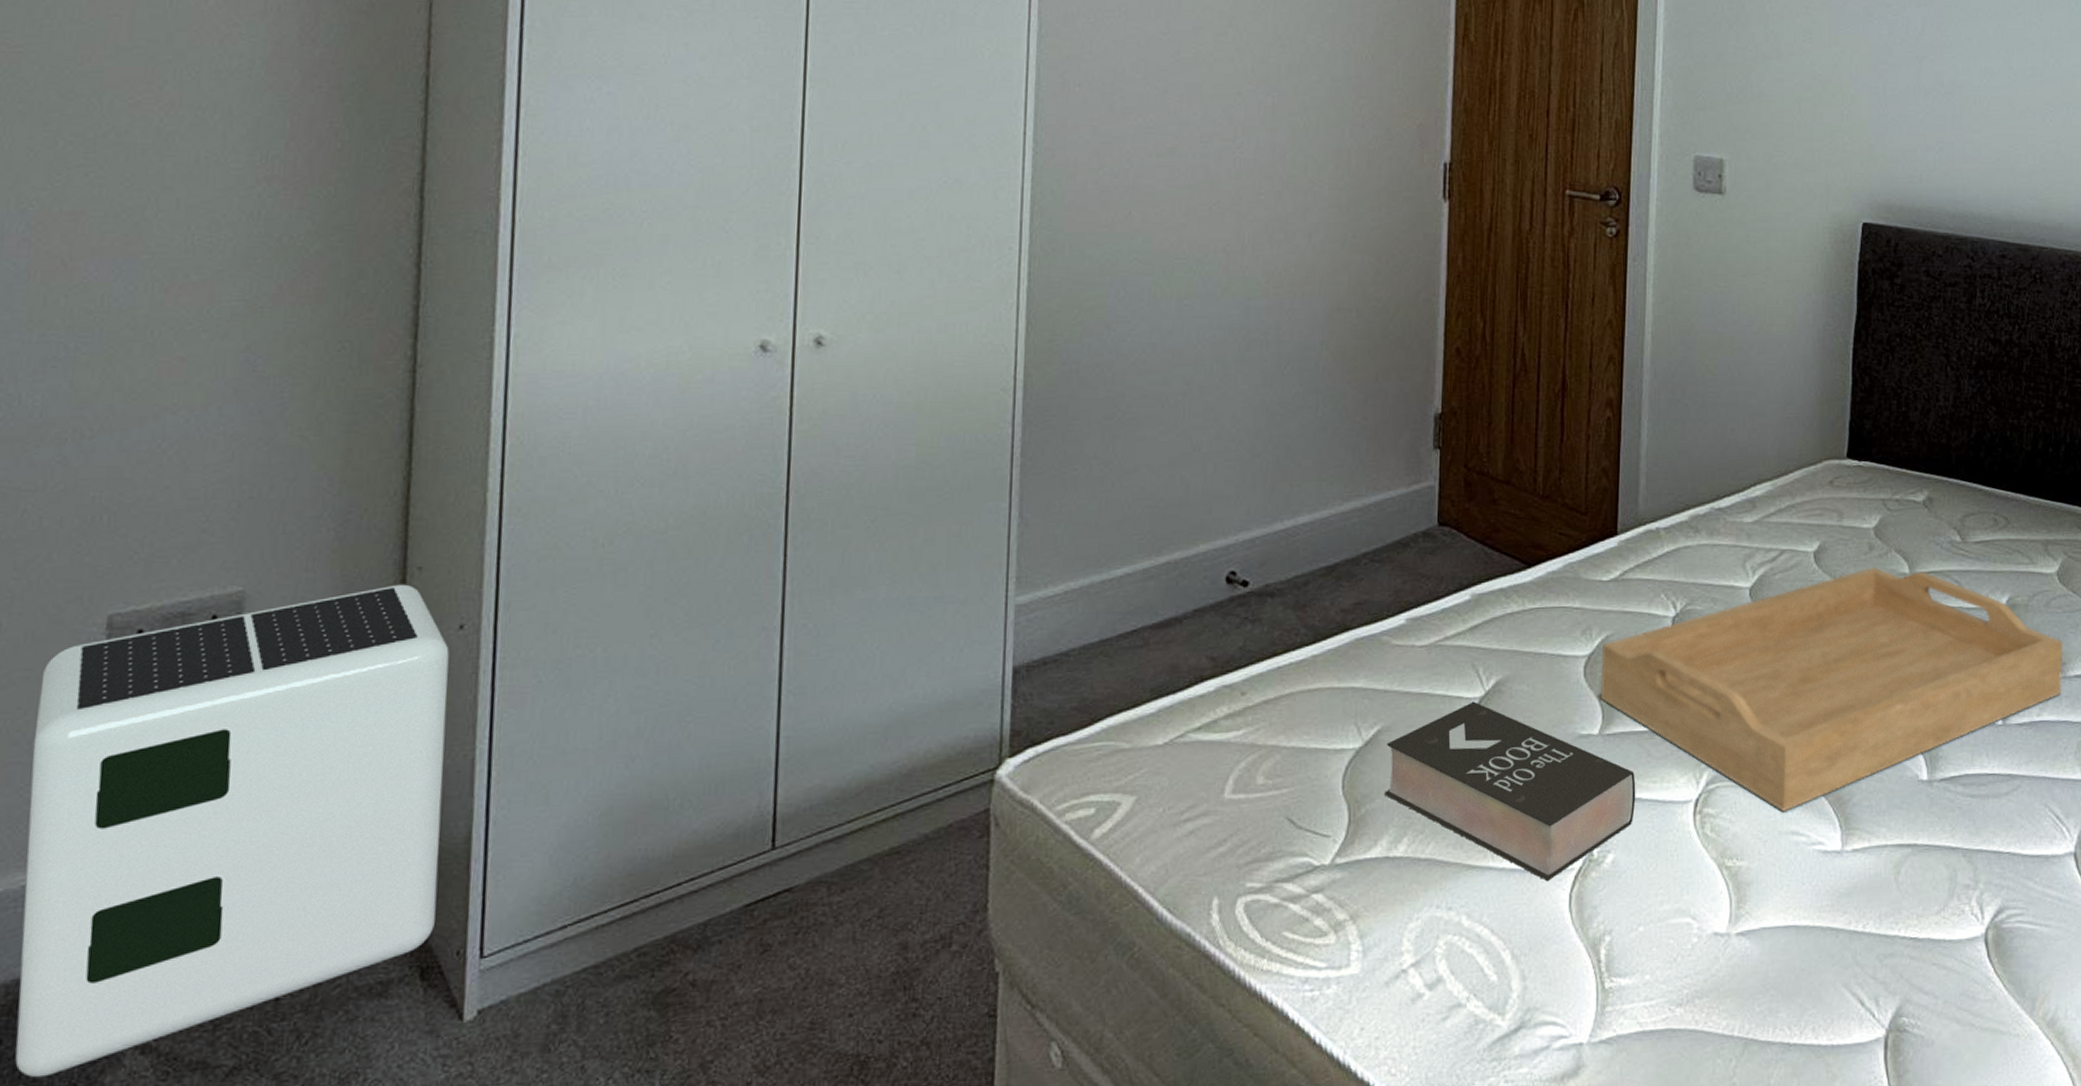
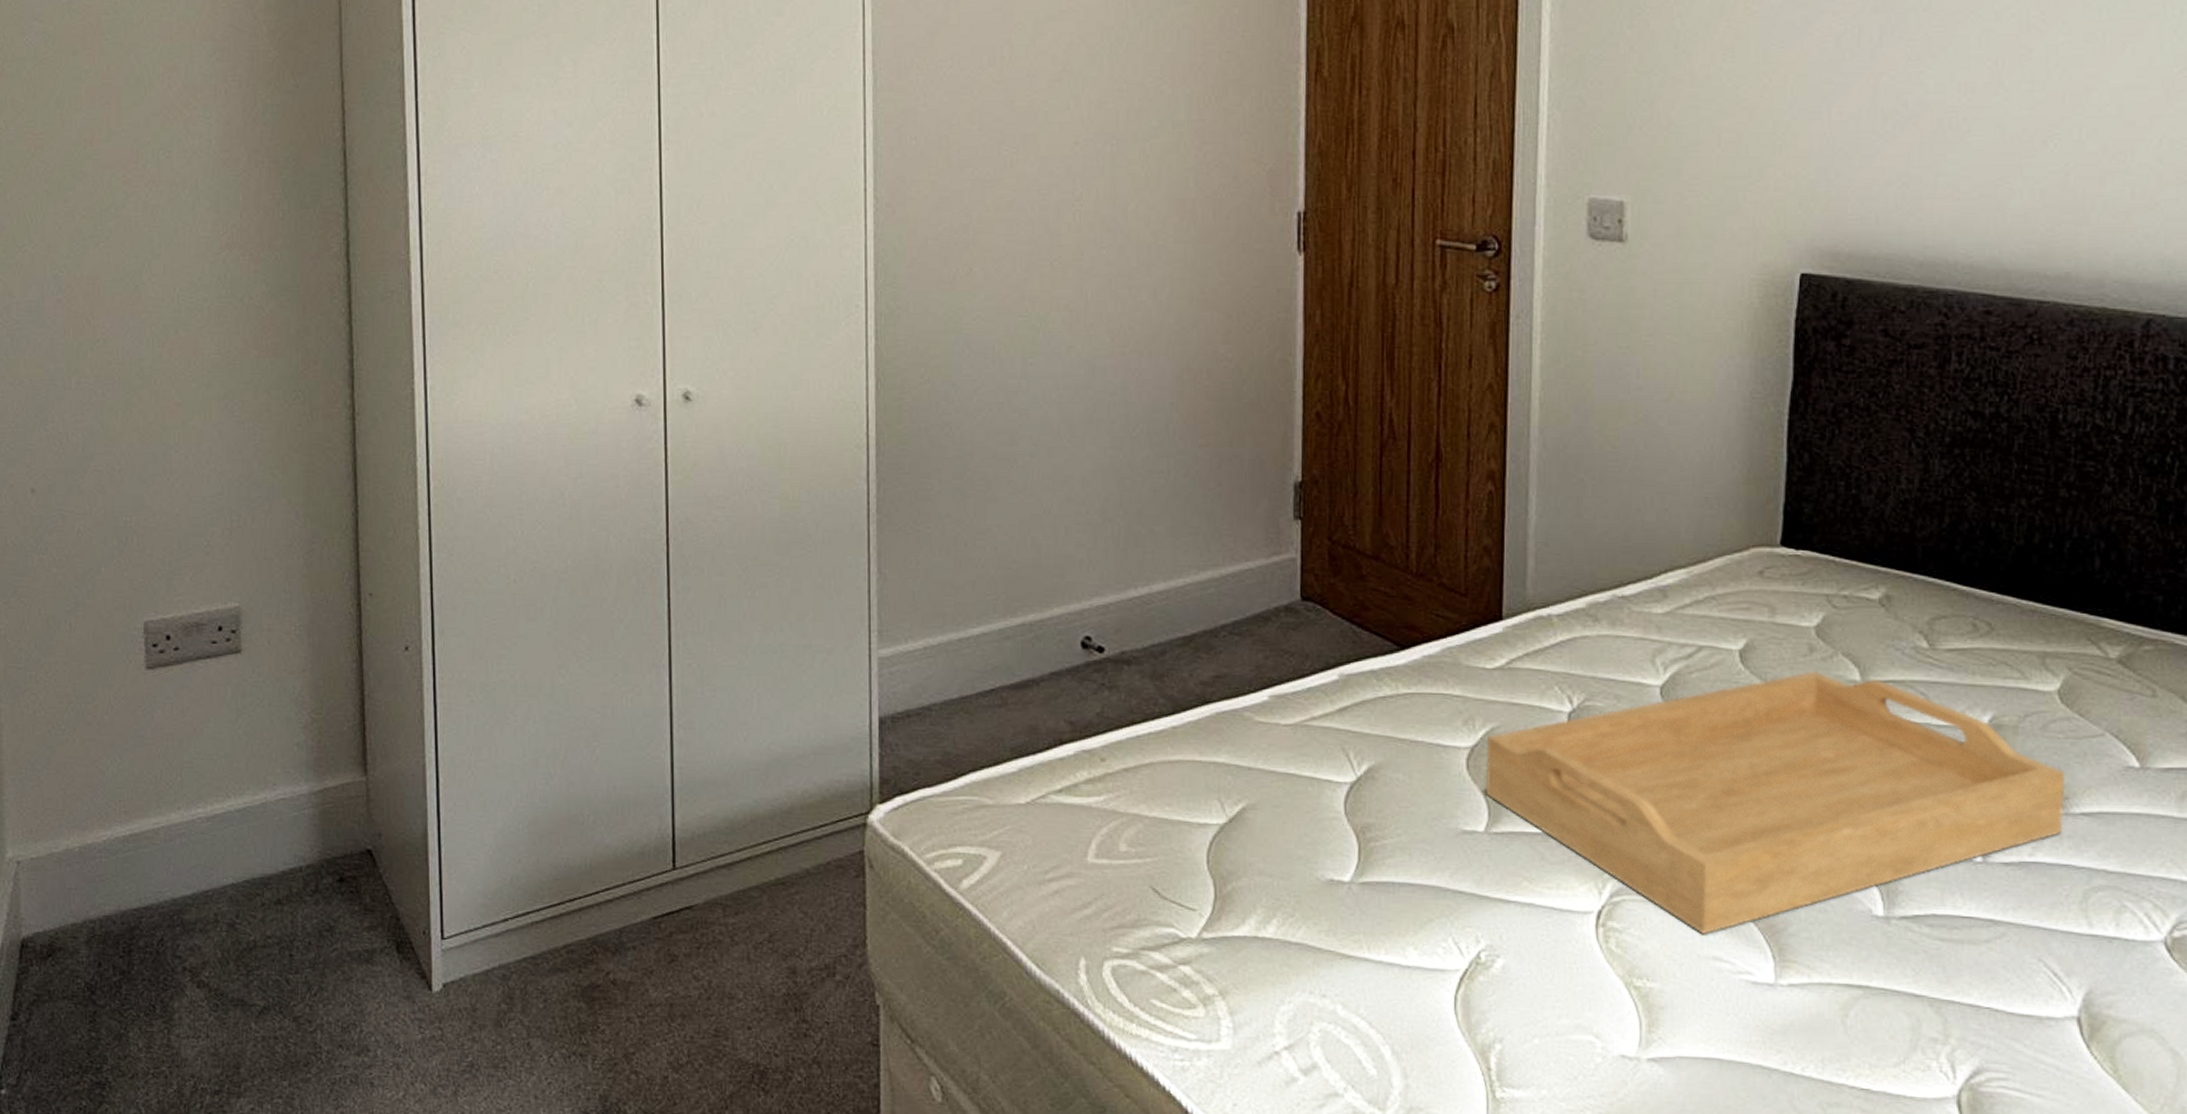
air purifier: present [15,584,449,1078] -> none [101,608,404,997]
book: present [1385,701,1636,882] -> none [1252,786,1528,980]

